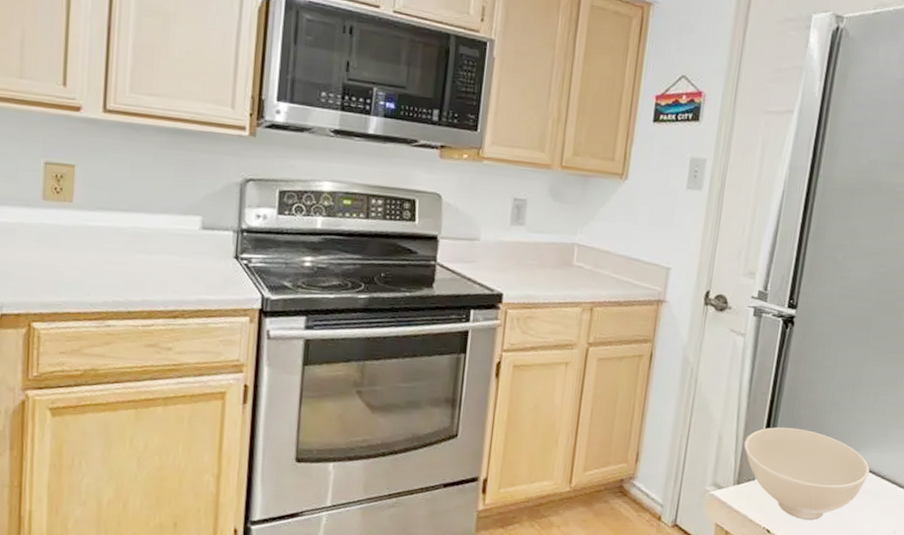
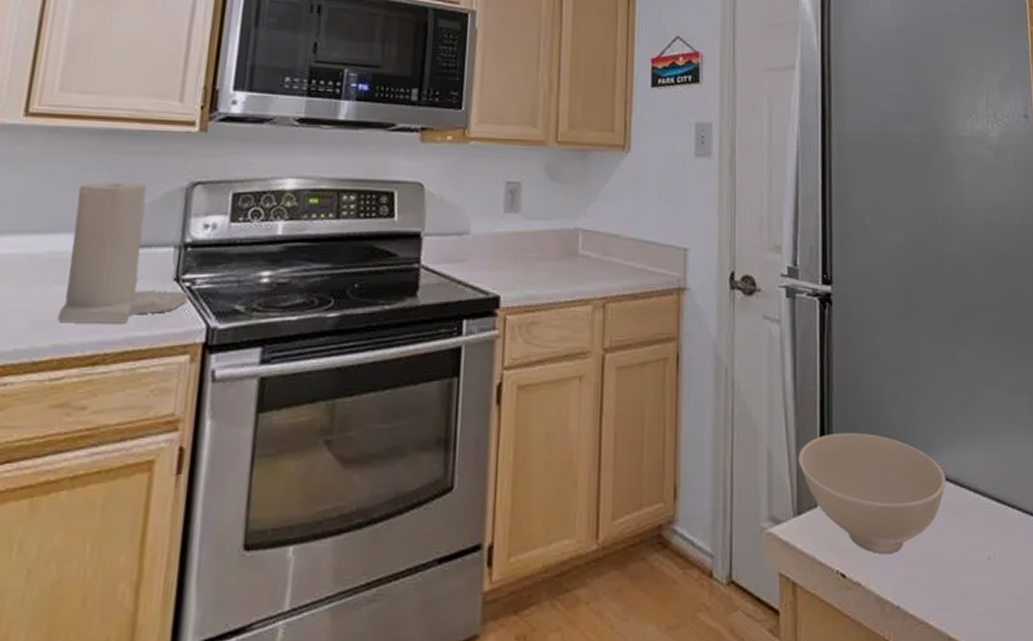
paper towel: none [144,173,247,289] -> present [58,182,189,323]

